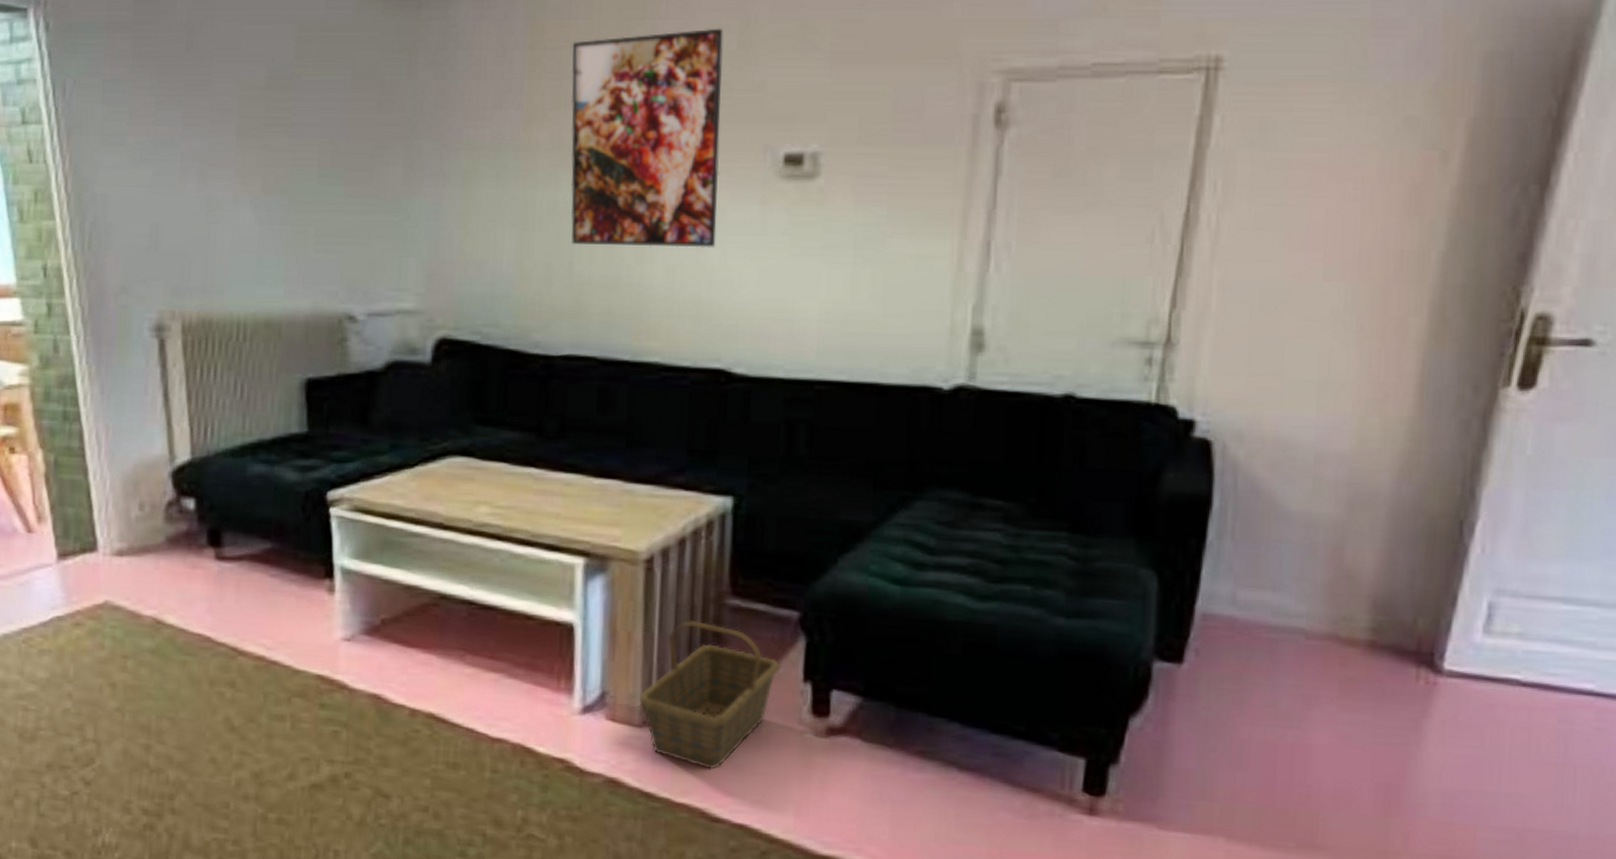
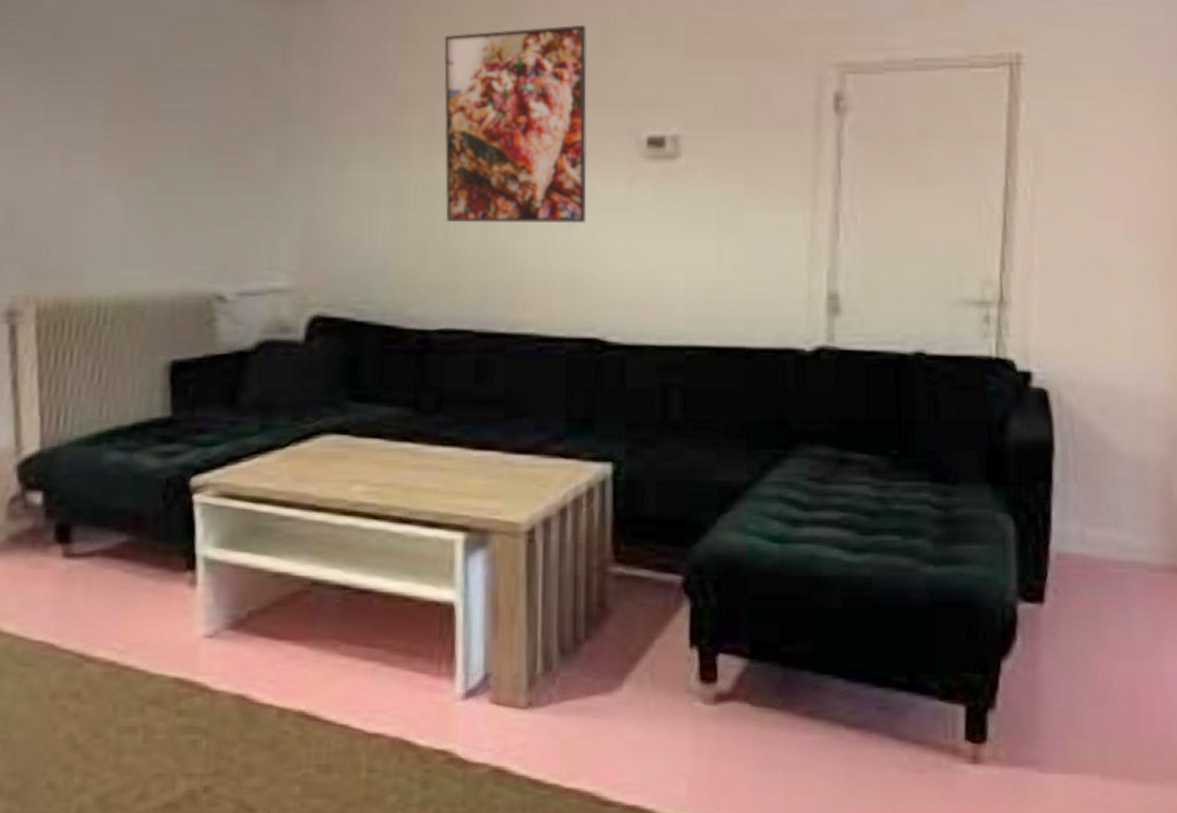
basket: present [638,620,780,770] -> none [523,592,666,749]

